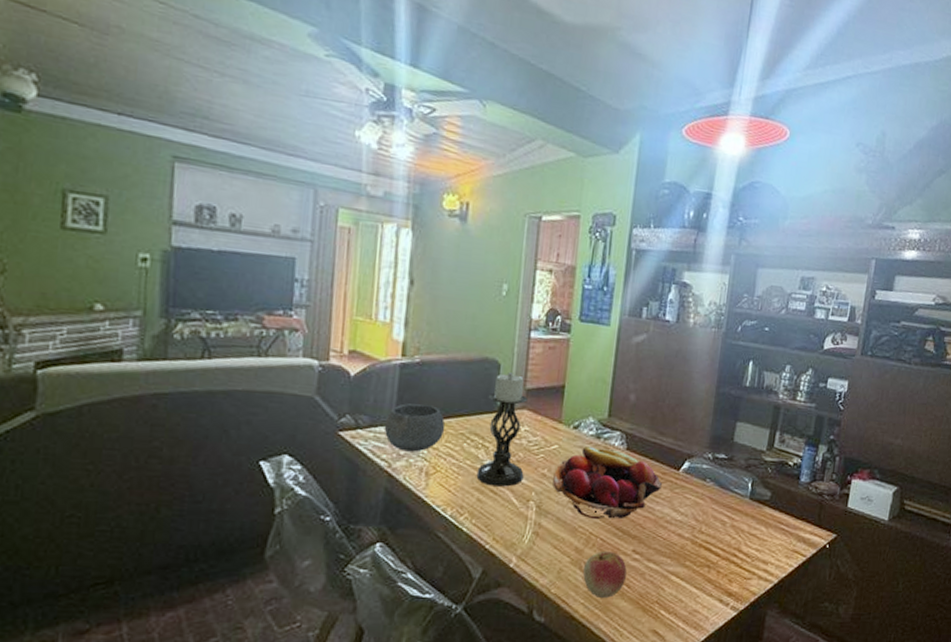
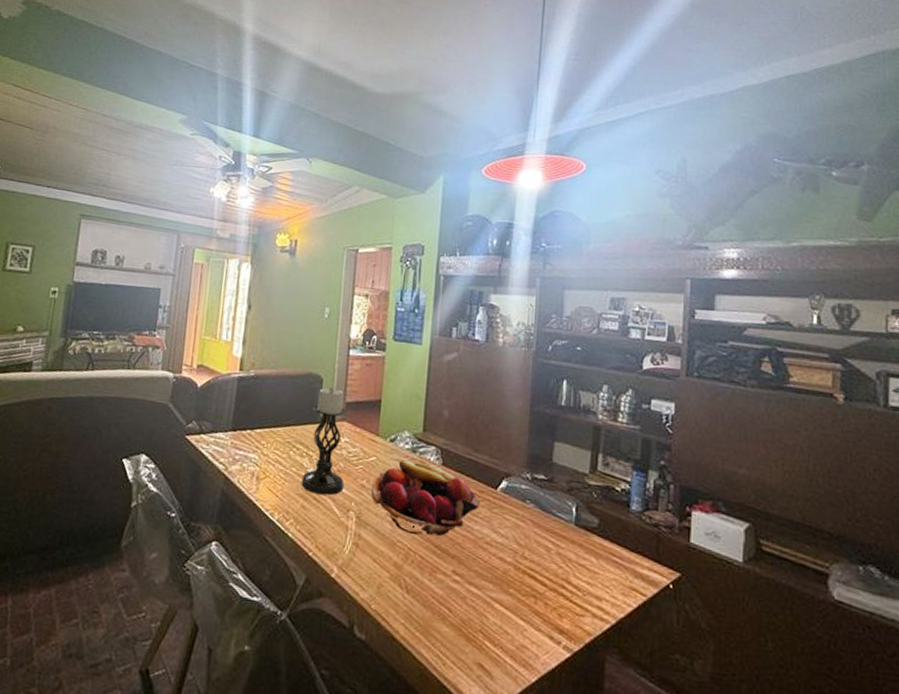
bowl: present [384,403,446,452] -> none [222,412,275,458]
apple: present [583,550,627,598] -> none [403,568,447,621]

